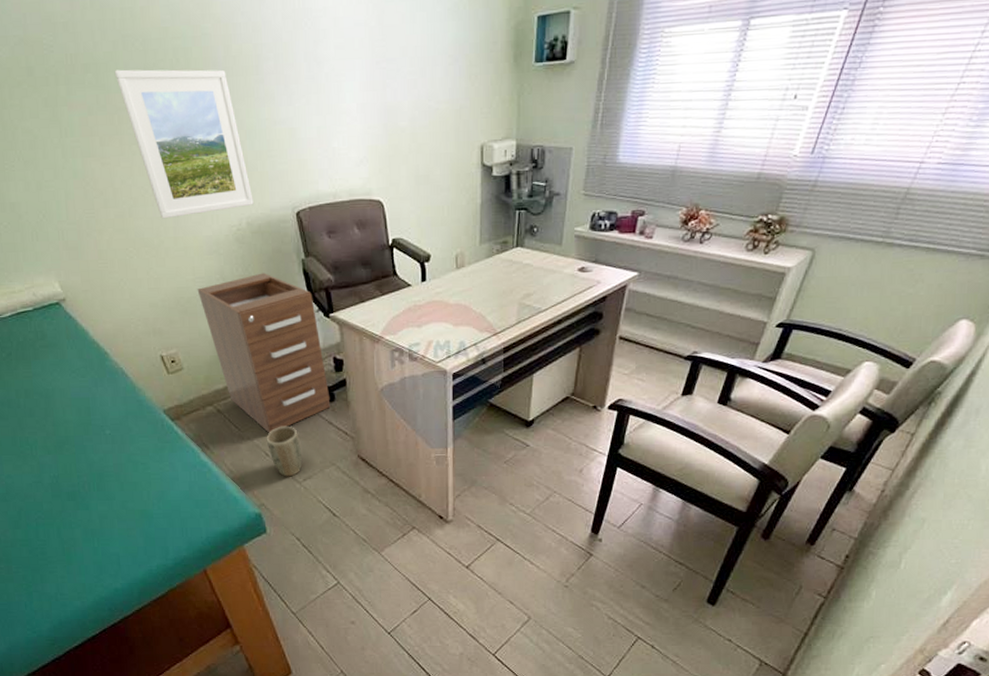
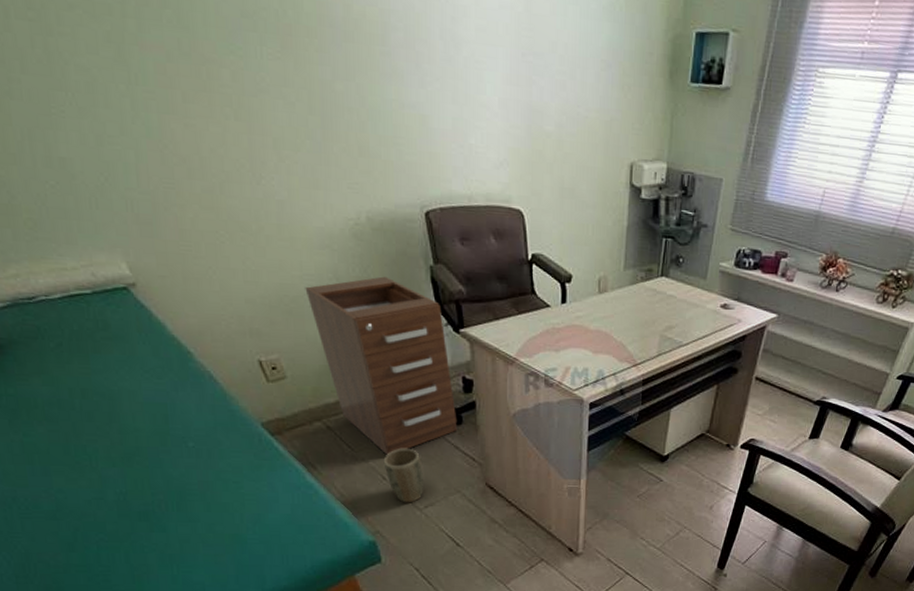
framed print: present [114,69,254,219] -> none [202,10,375,202]

